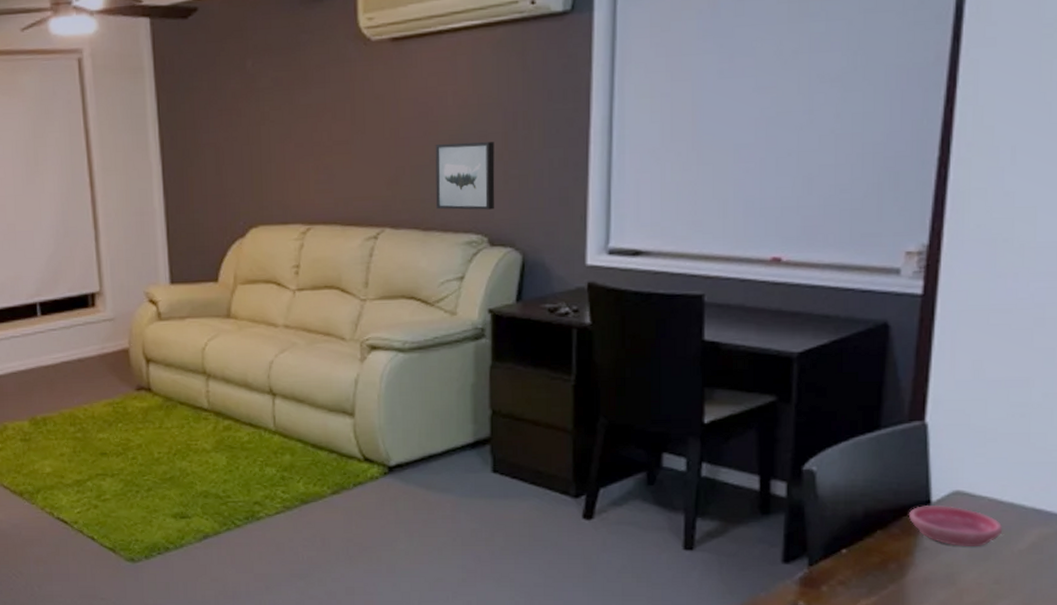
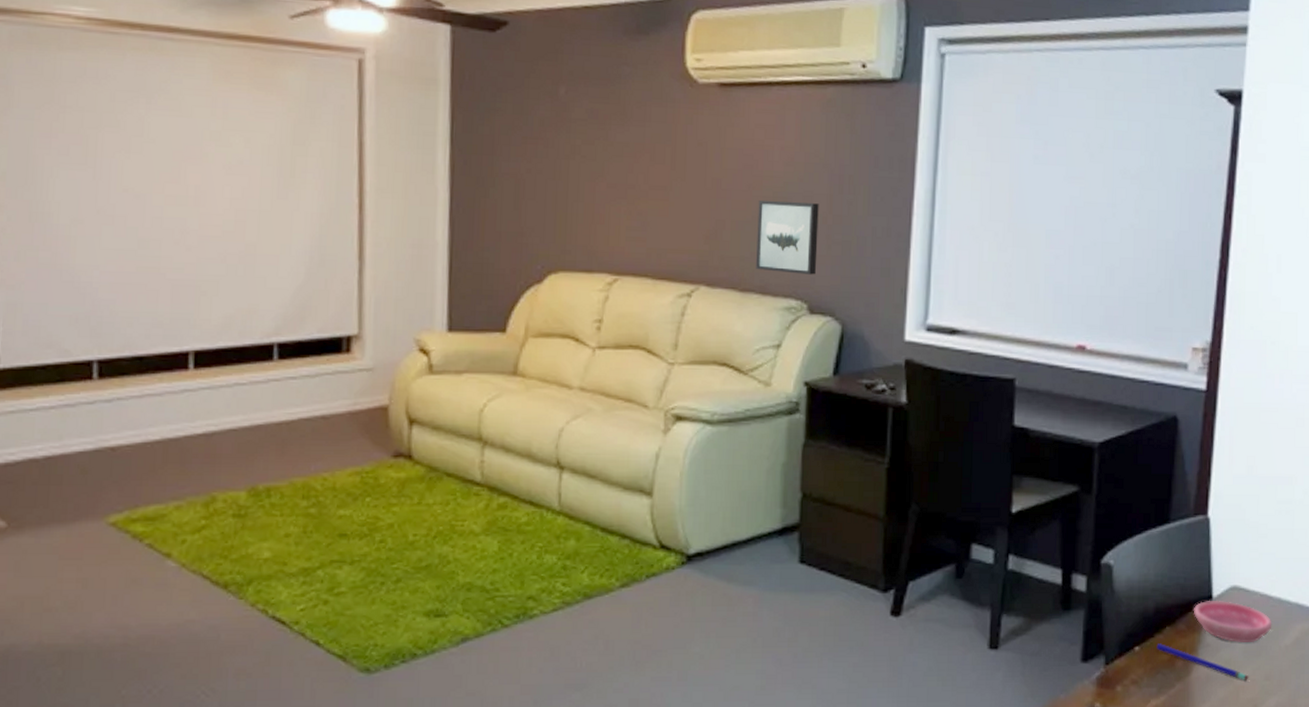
pen: none [866,547,975,584] -> present [1157,643,1249,680]

